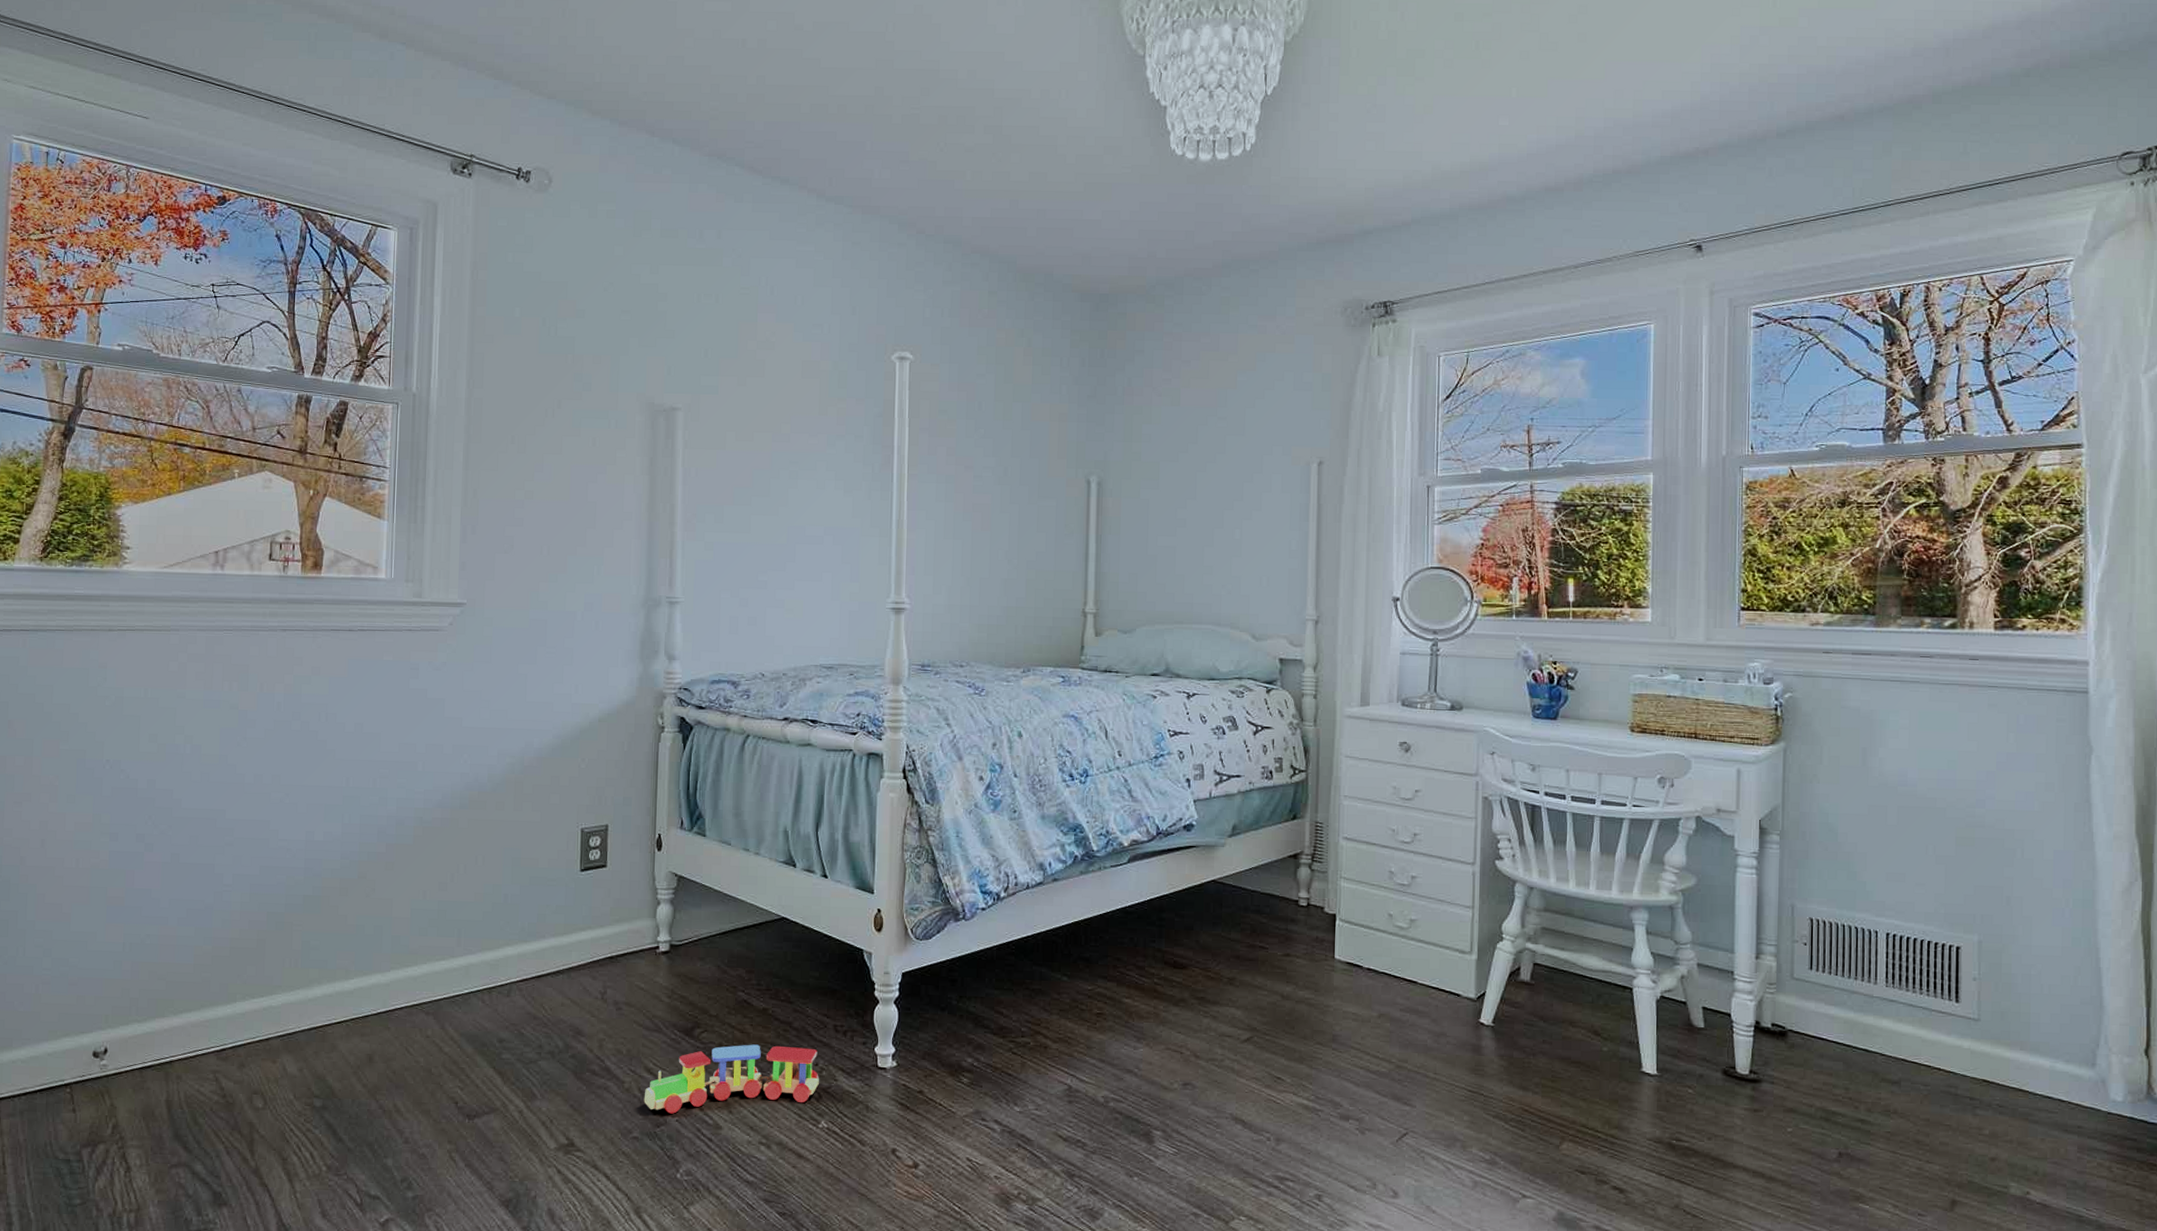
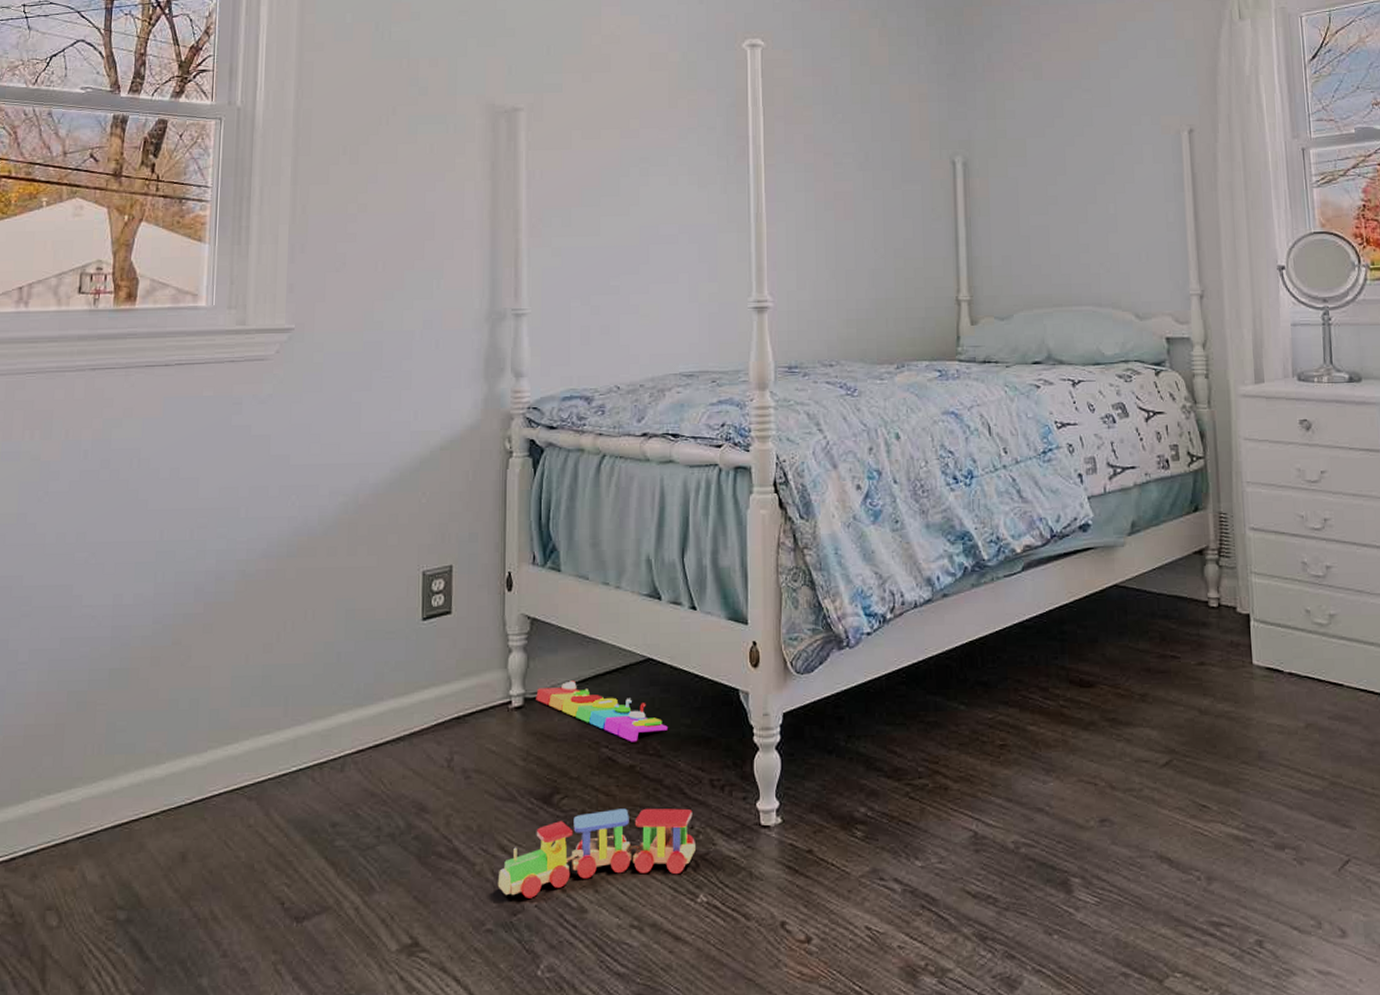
knob puzzle: none [681,932,798,989] -> present [536,680,668,742]

